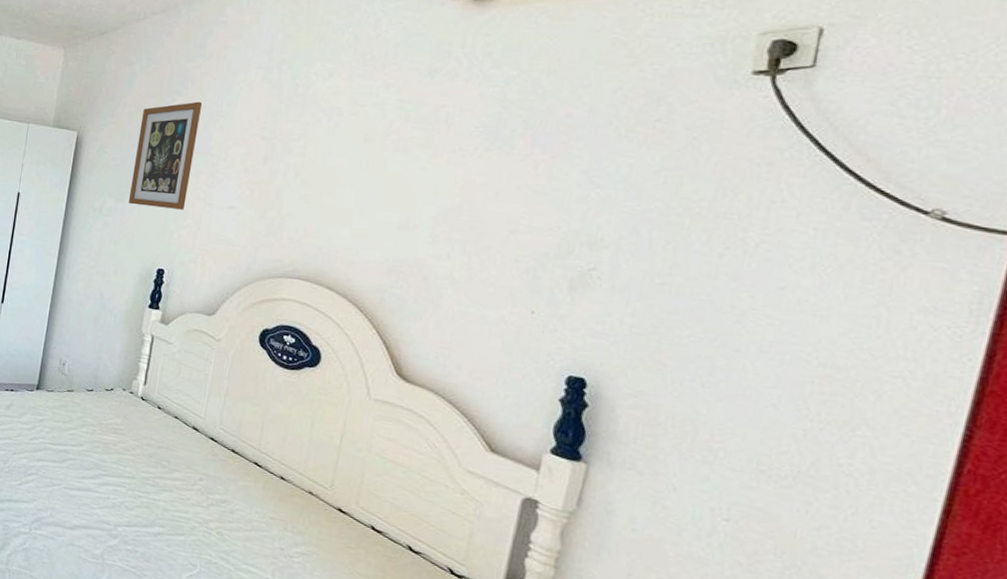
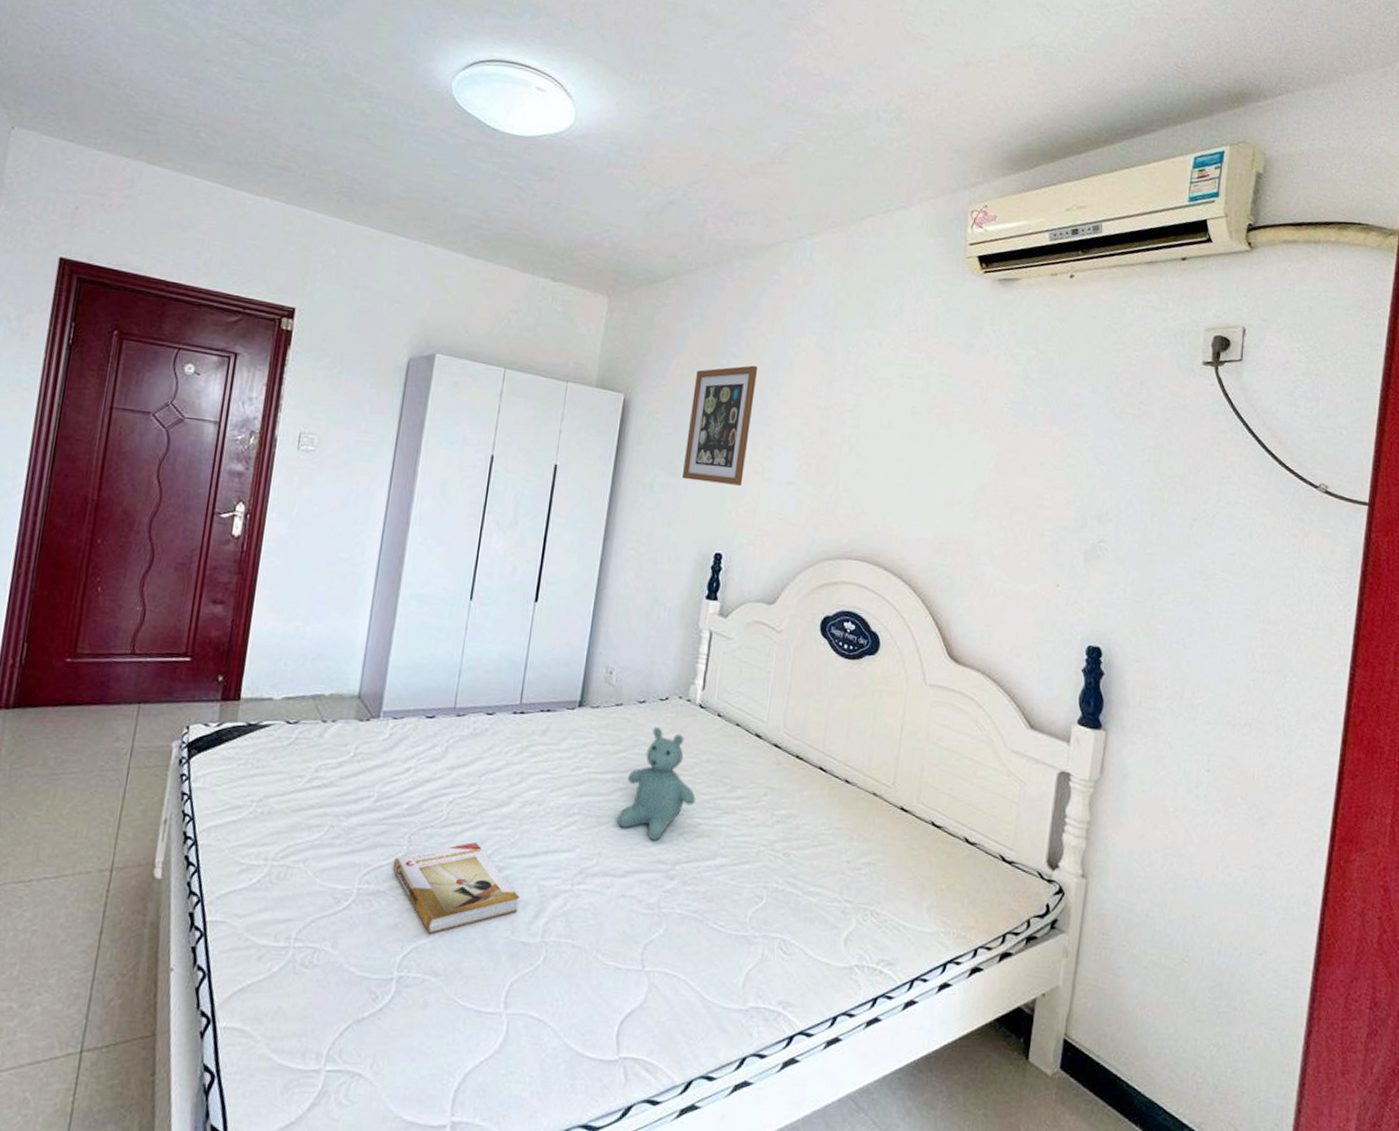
stuffed bear: none [67,412,136,505] -> present [617,727,696,841]

